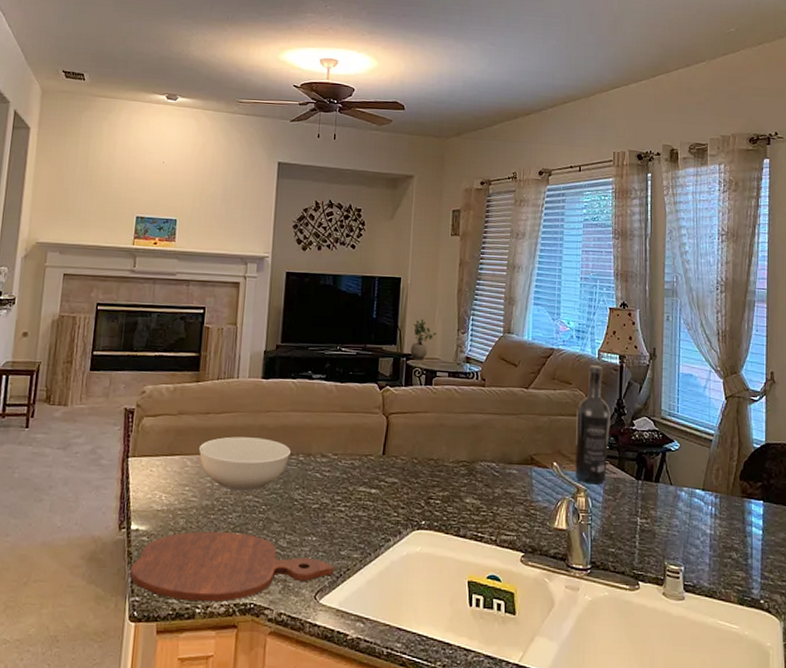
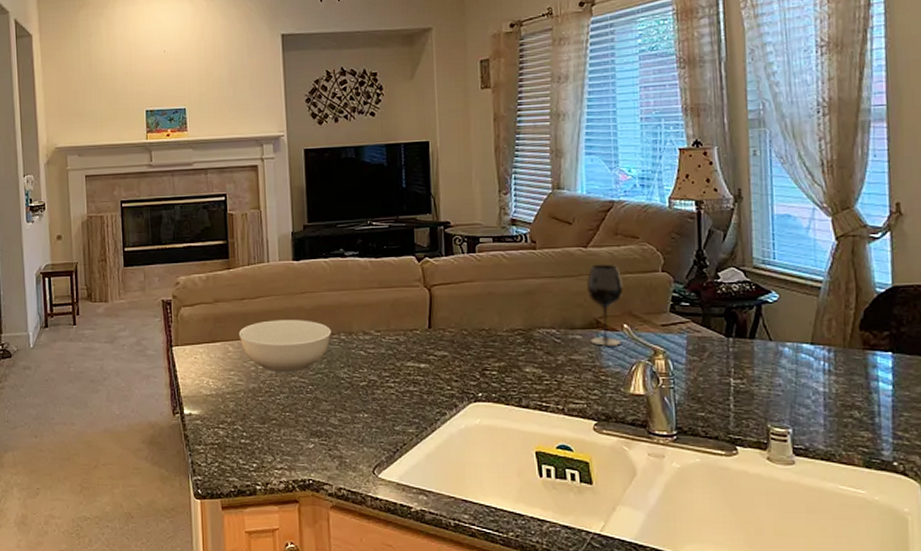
cutting board: present [129,531,334,602] -> none [188,413,390,479]
potted plant: present [410,319,437,361] -> none [447,184,476,228]
wine glass: none [524,405,555,482] -> present [586,264,623,346]
wine bottle: present [575,365,610,485] -> none [647,215,690,345]

